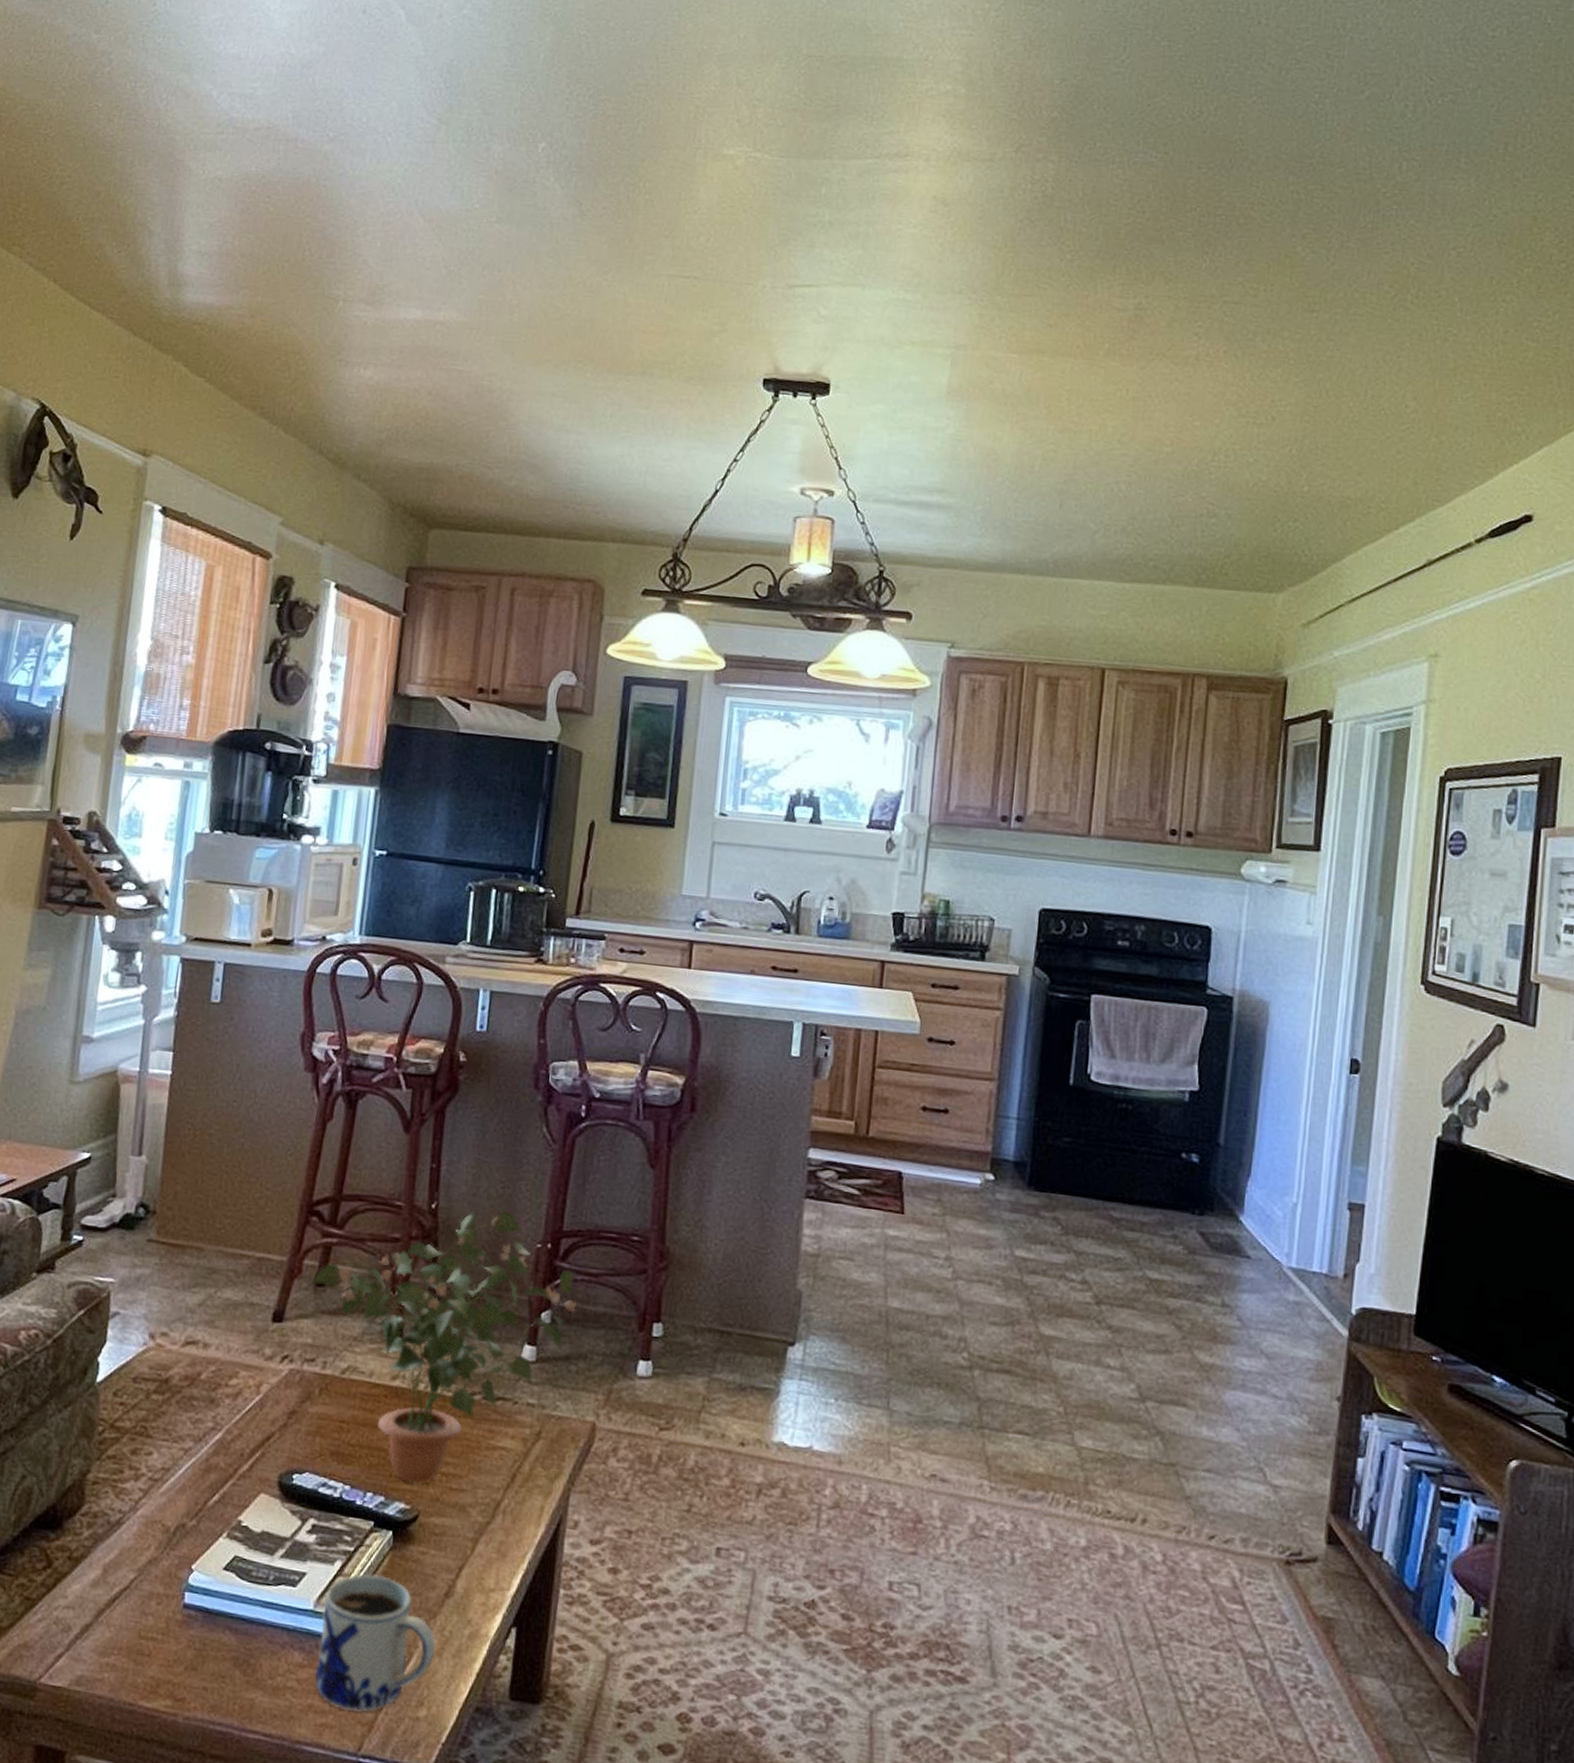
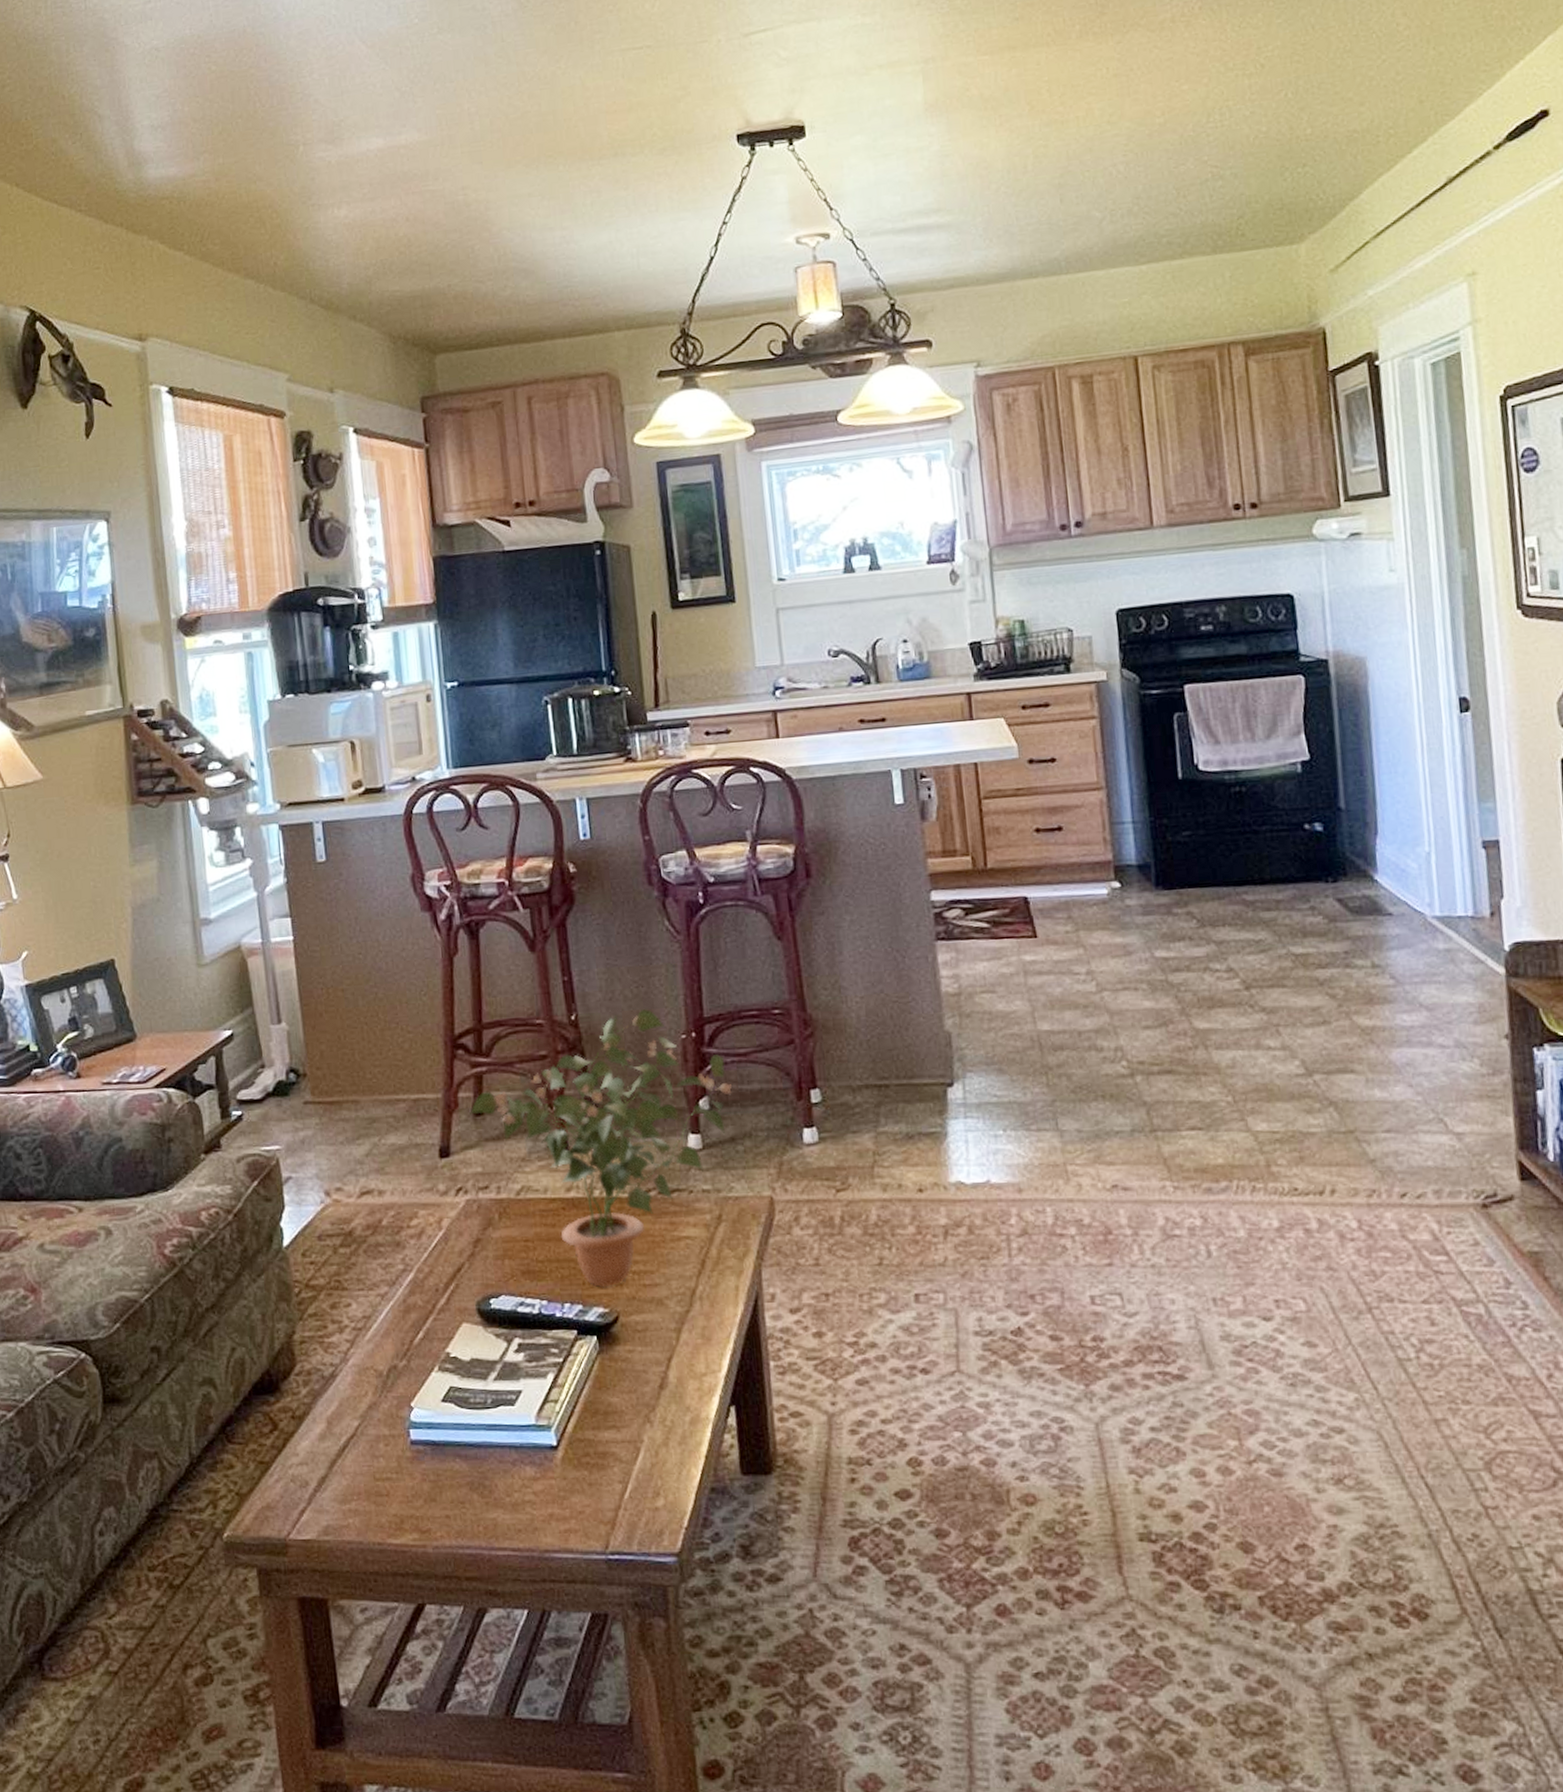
mug: present [315,1574,437,1712] -> none [544,1380,661,1513]

